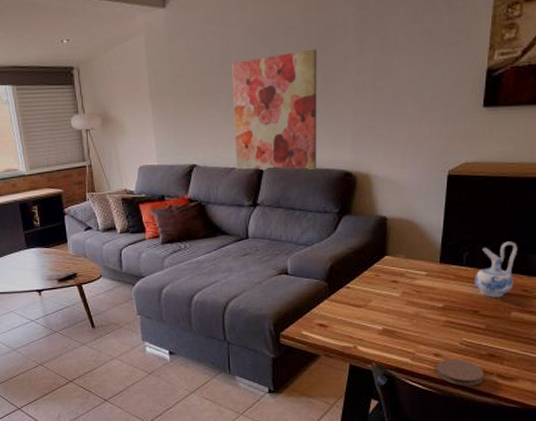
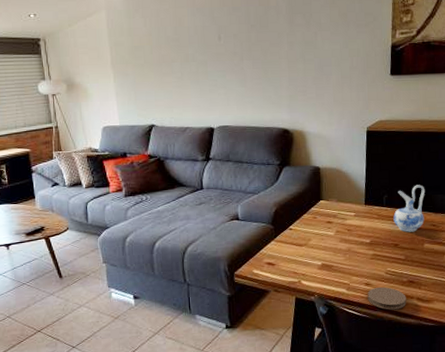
wall art: present [232,49,317,171] -> none [184,27,260,130]

